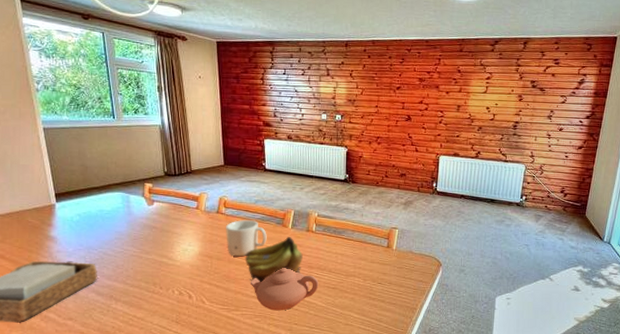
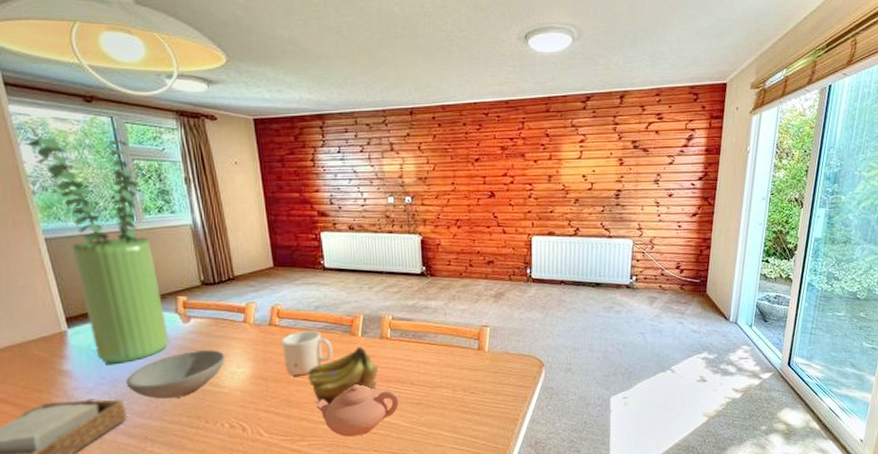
vase: none [35,35,136,234] -> present [28,125,170,364]
bowl: none [99,229,179,267] -> present [126,350,225,400]

